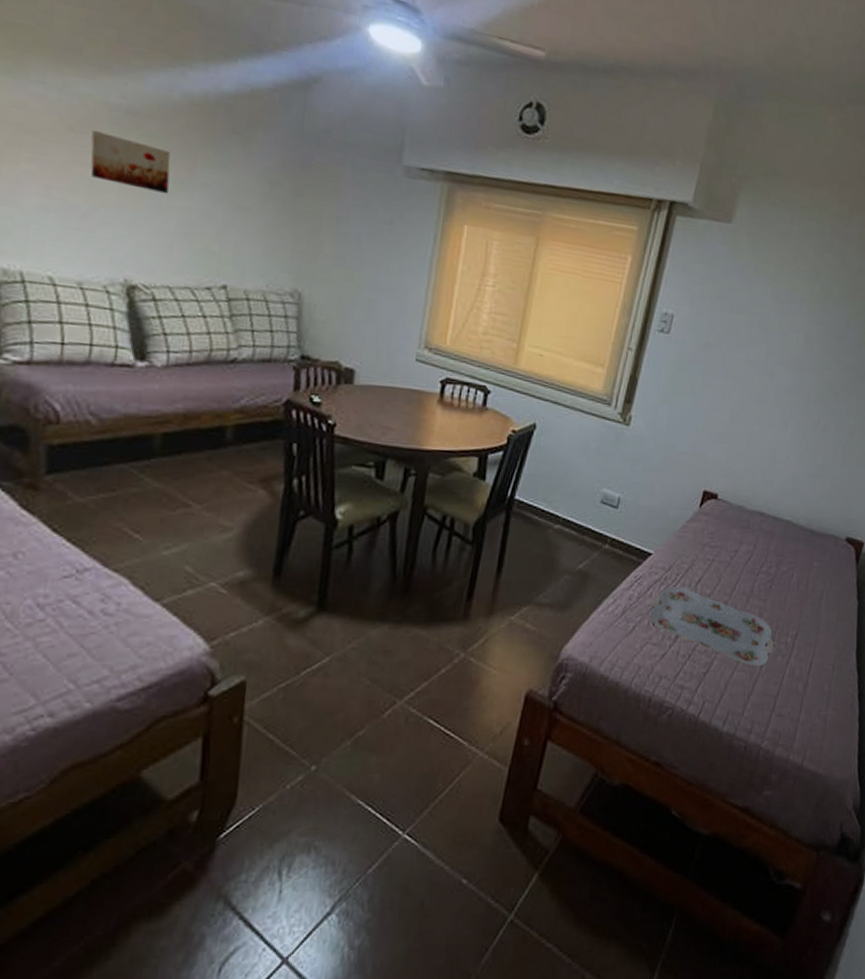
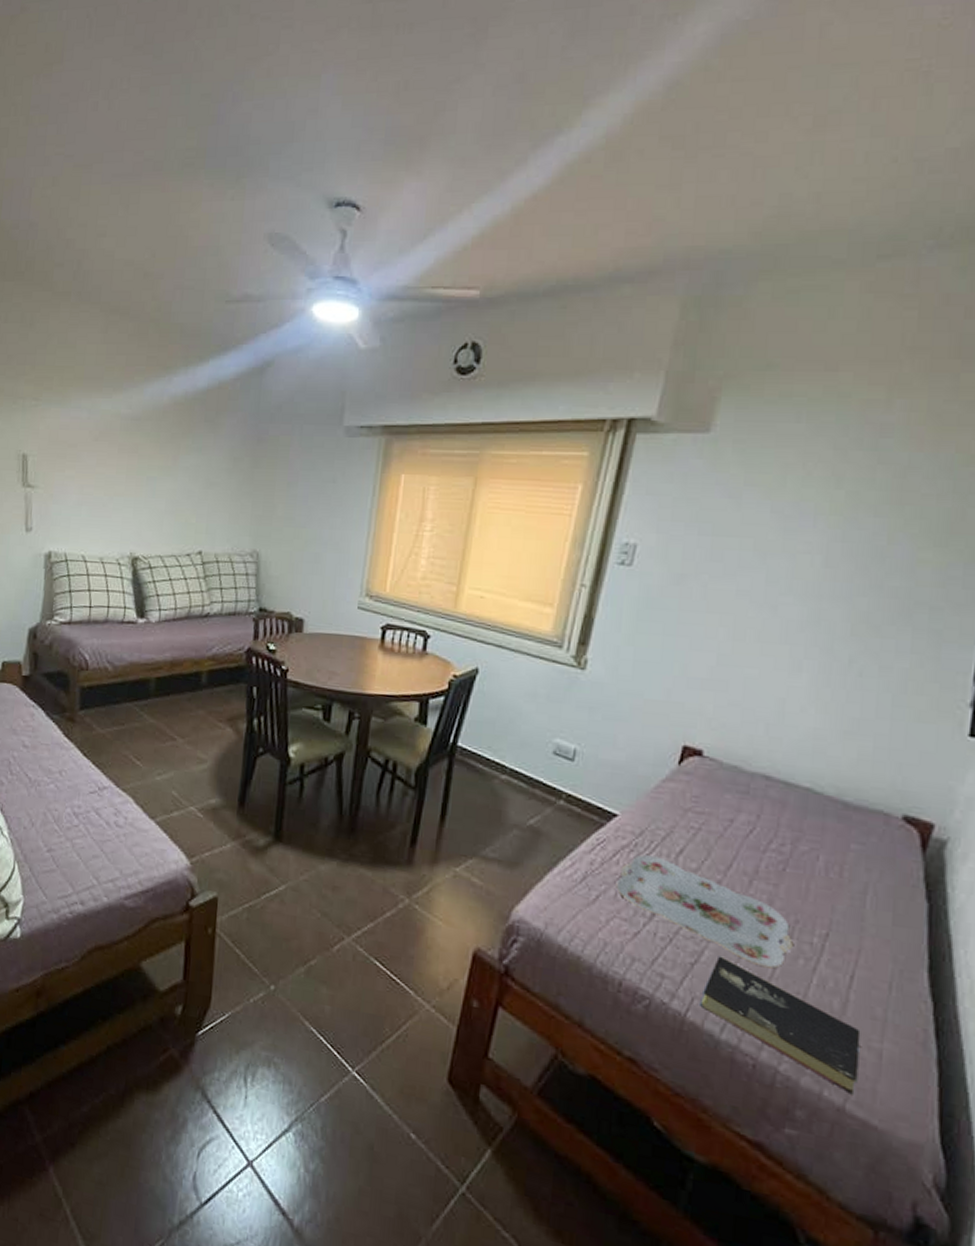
wall art: present [90,131,171,195] -> none [108,438,161,481]
book: none [709,663,815,754] -> present [700,956,861,1095]

